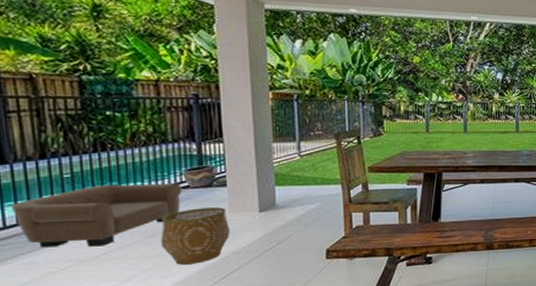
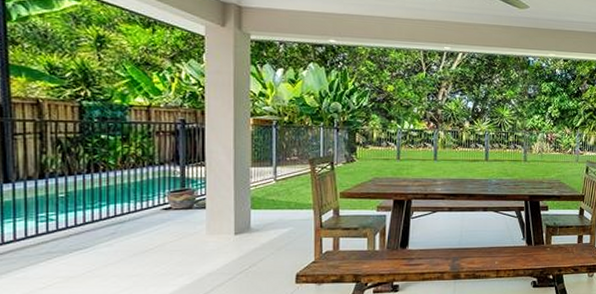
dog bed: present [10,183,182,248] -> none [10,204,164,264]
basket: present [161,207,231,265] -> none [142,229,207,285]

